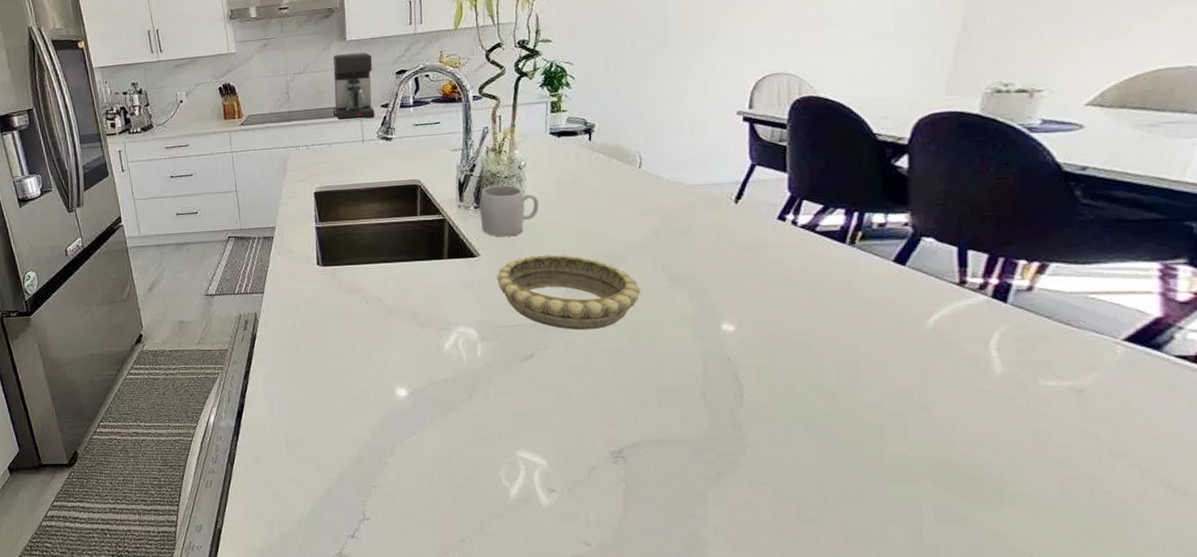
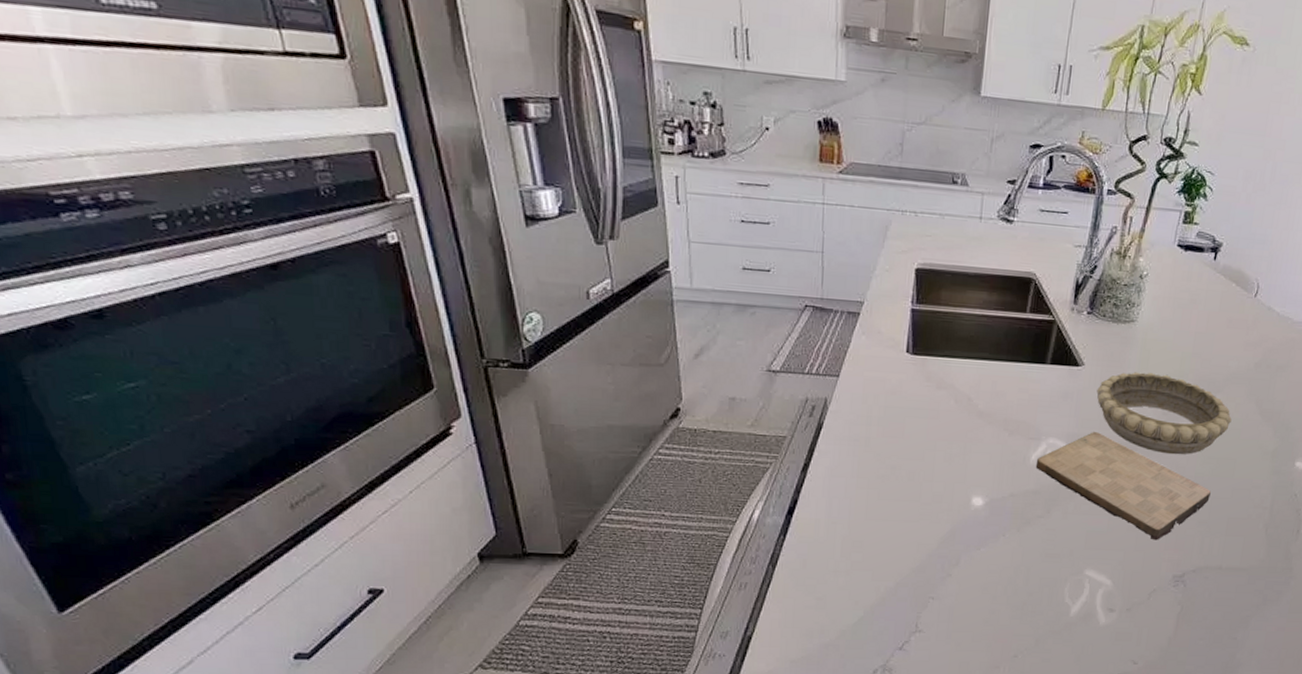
coffee maker: present [333,52,375,121] -> none [954,110,1007,194]
cutting board: none [450,316,634,417] -> present [1035,432,1211,540]
mug: present [479,184,540,237] -> none [1091,291,1154,350]

